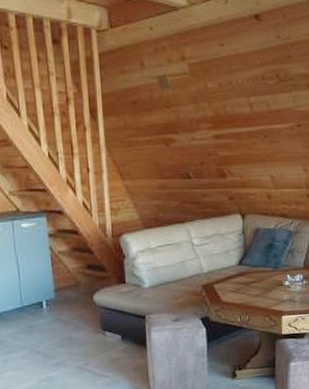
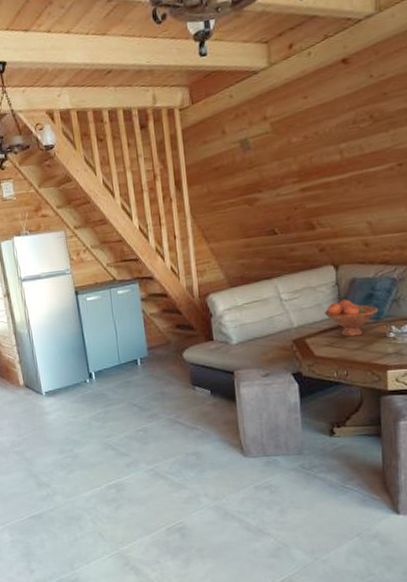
fruit bowl: none [231,248,277,284] -> present [324,299,379,337]

